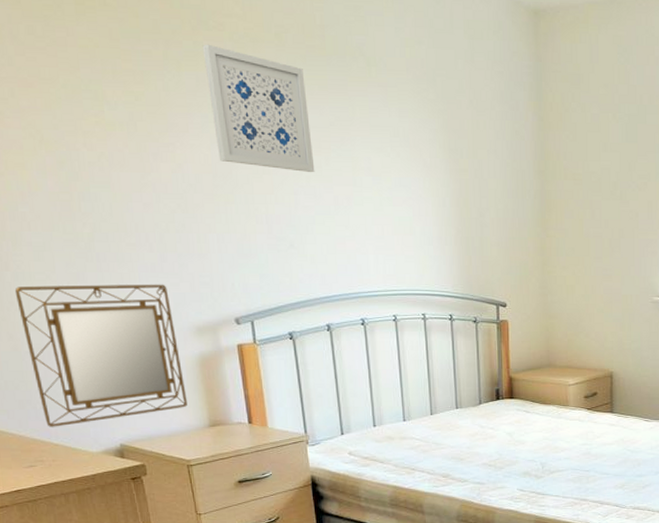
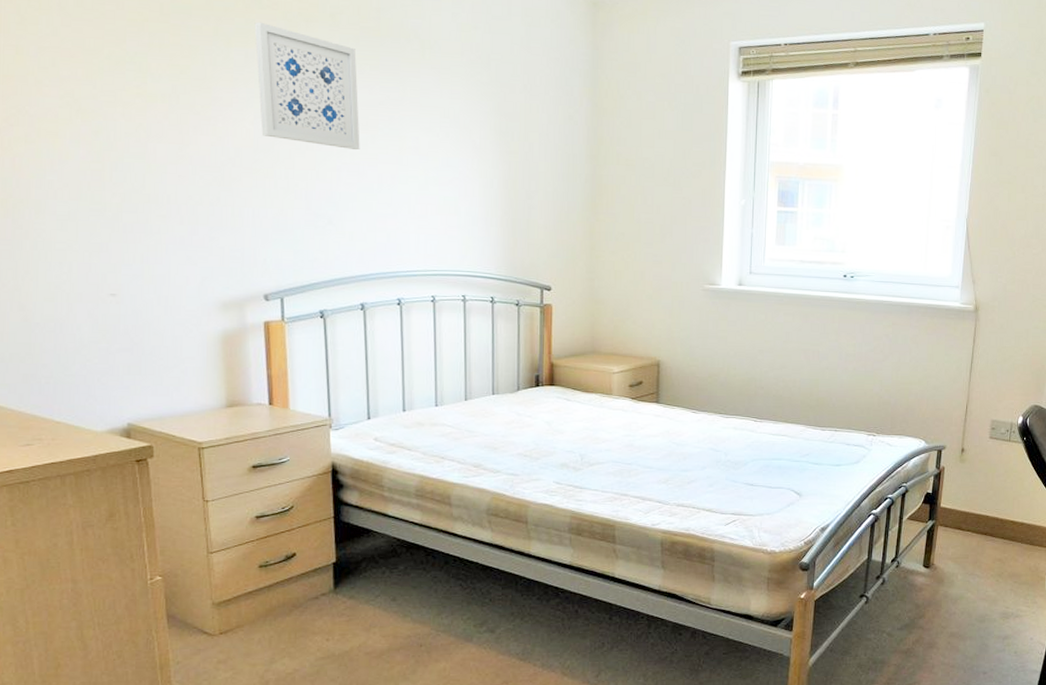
home mirror: present [14,284,187,427] -> none [32,255,205,404]

